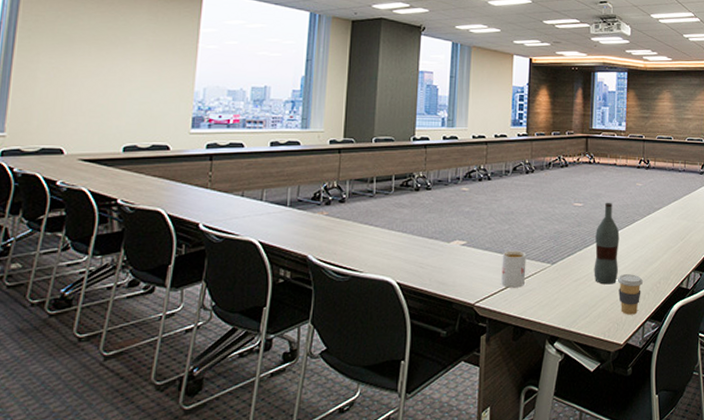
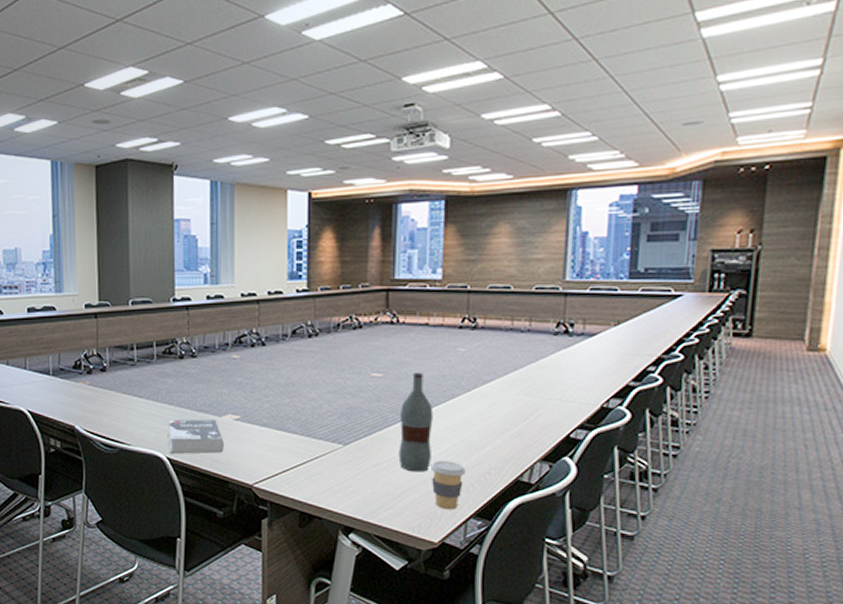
book: none [399,246,450,279] -> present [168,420,224,454]
mug: present [501,250,527,288] -> none [283,428,312,470]

